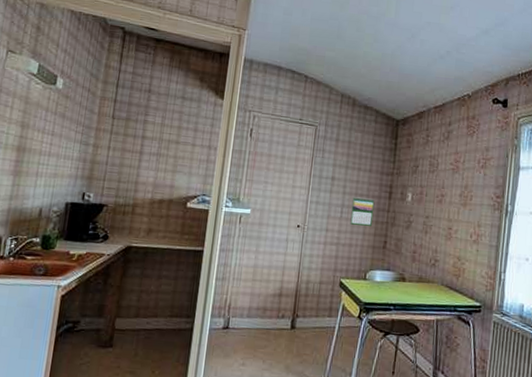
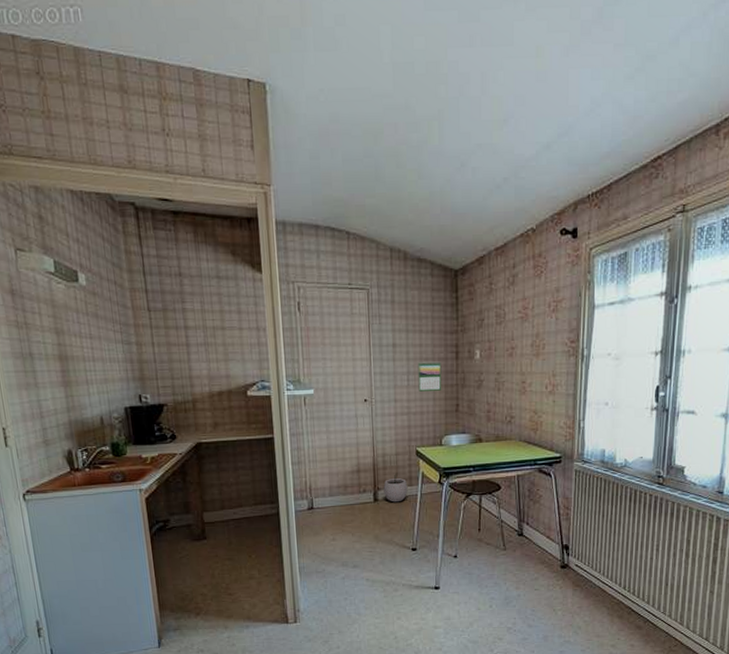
plant pot: none [302,301,327,333] -> present [383,473,408,503]

